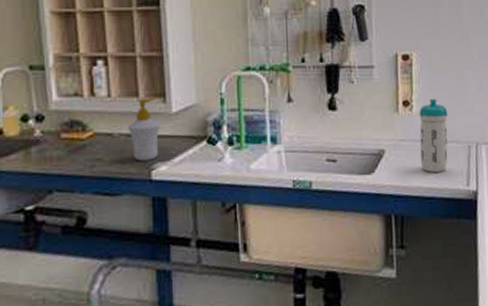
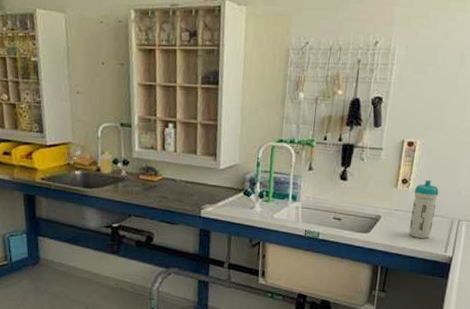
soap bottle: present [128,98,160,161] -> none [187,155,211,202]

